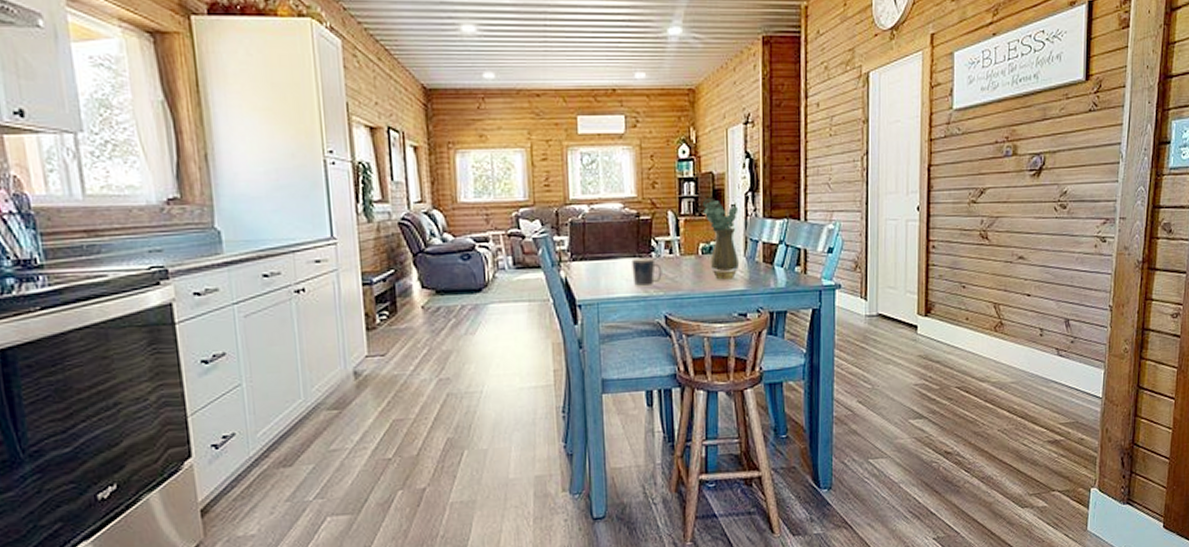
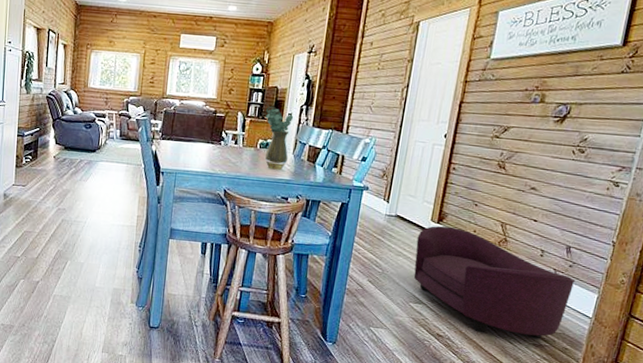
mug: present [632,258,662,289] -> none [204,144,228,168]
dog bed: none [905,318,1080,439] -> present [413,225,576,339]

